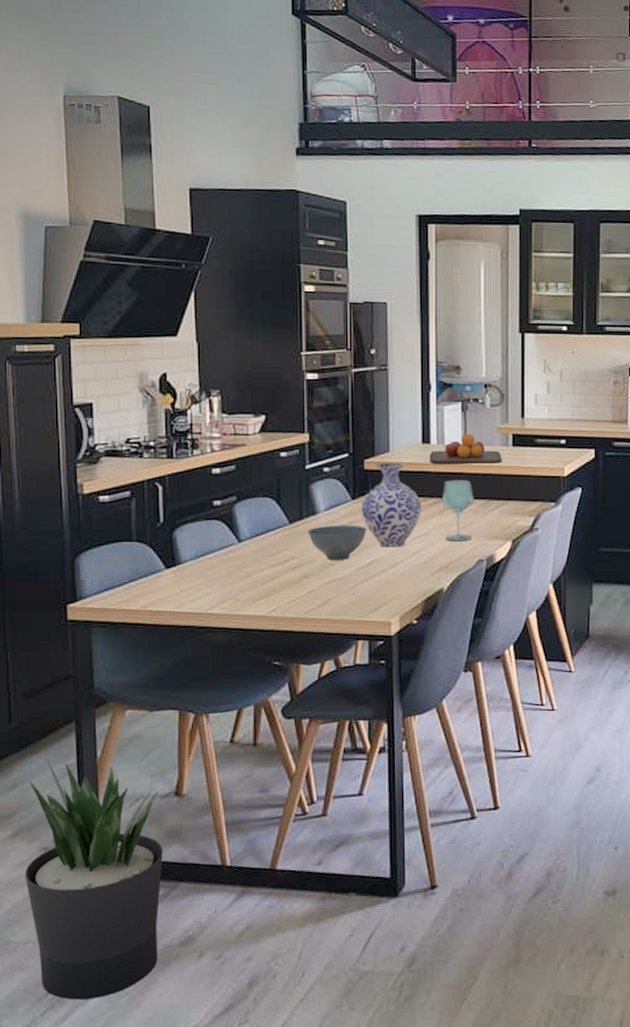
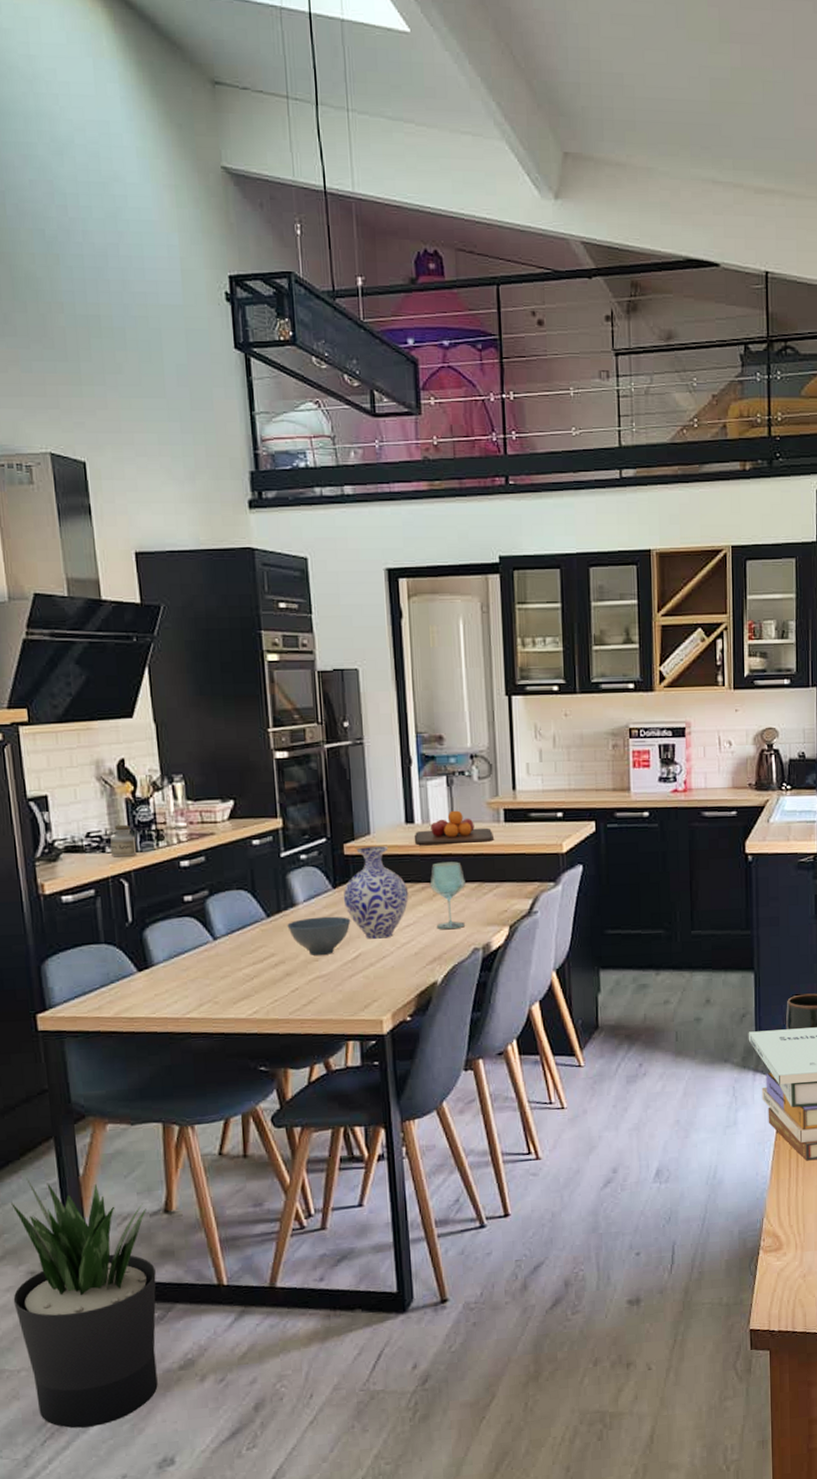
jar: none [148,432,173,464] -> present [110,824,137,859]

